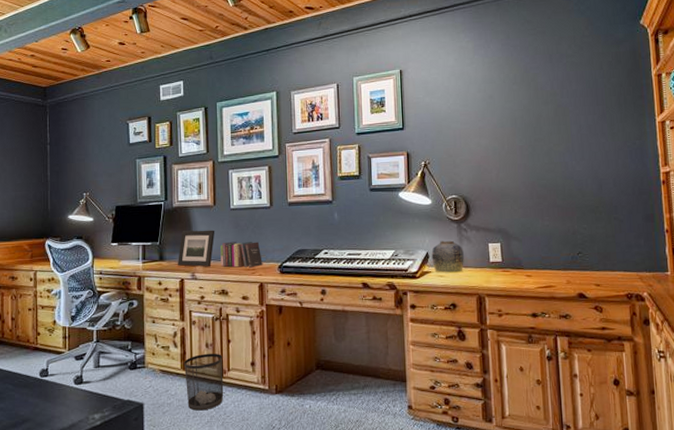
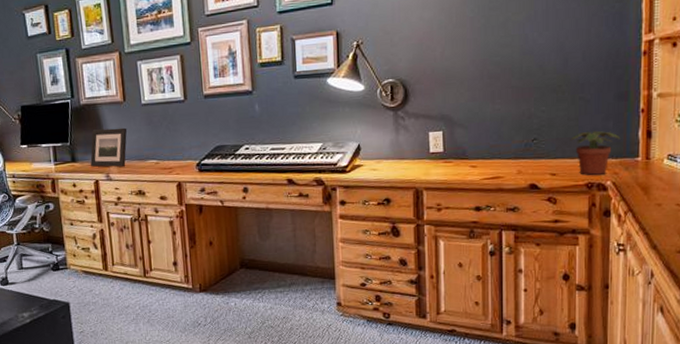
waste bin: present [183,353,224,411] -> none [105,253,148,309]
books: present [220,241,263,268] -> none [133,139,180,167]
vase: present [431,240,465,273] -> none [363,130,402,166]
potted plant: none [609,247,652,287] -> present [570,130,621,175]

